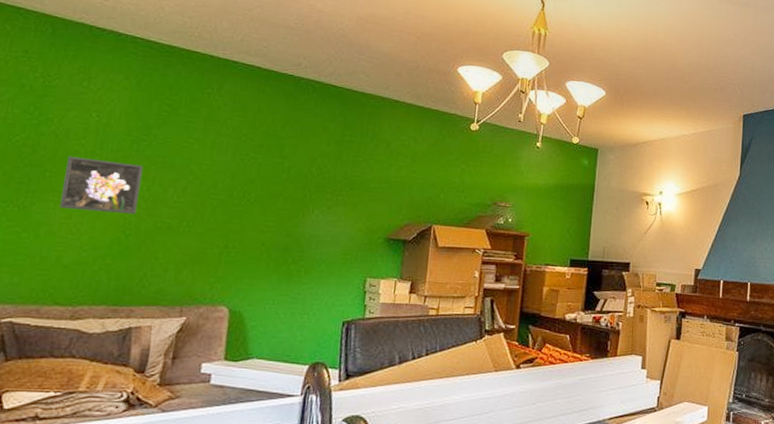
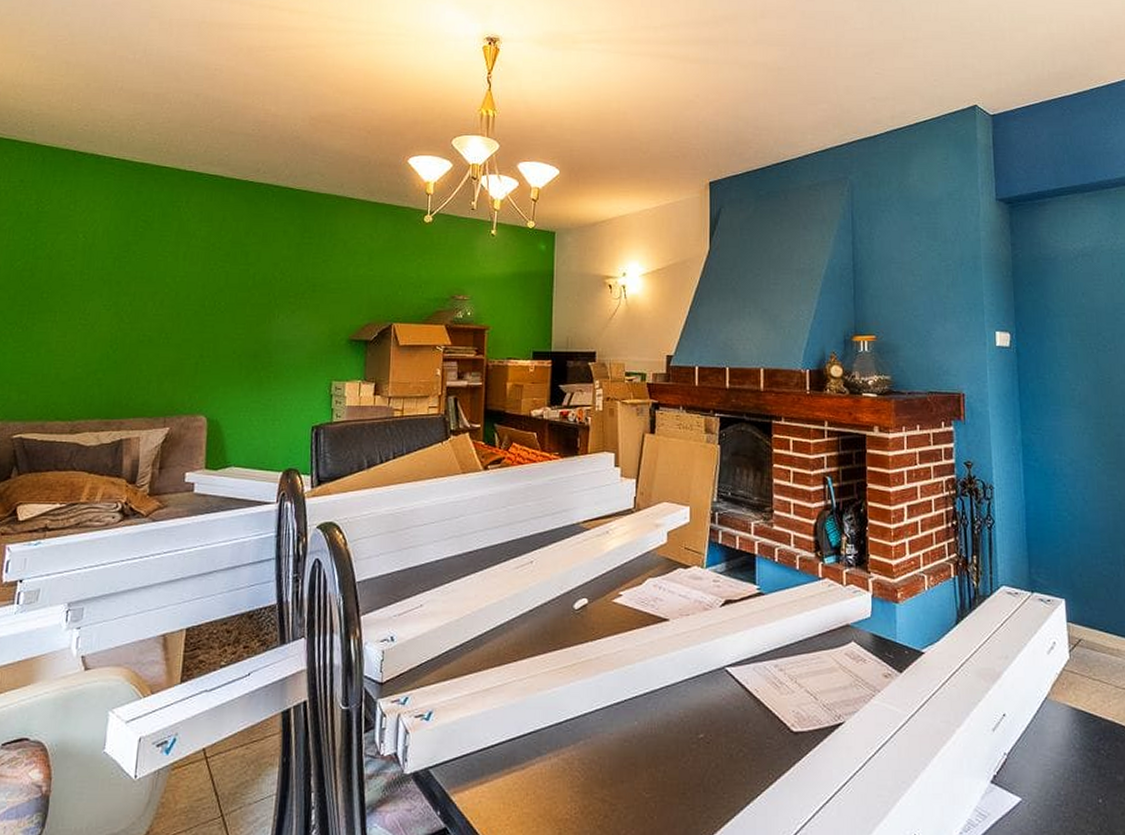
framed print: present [59,156,144,215] -> none [56,276,126,330]

